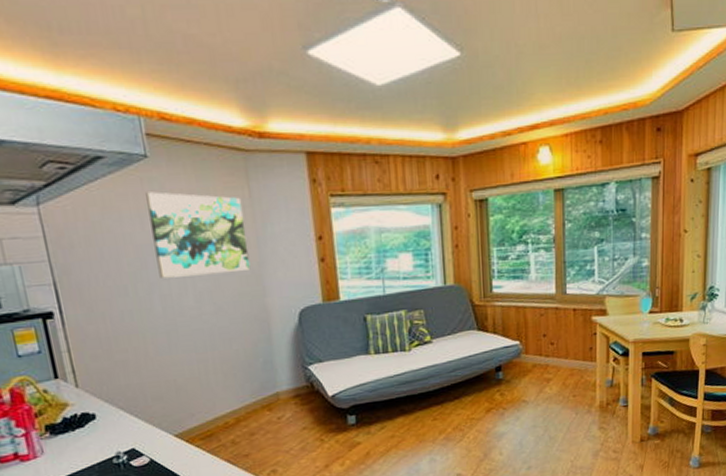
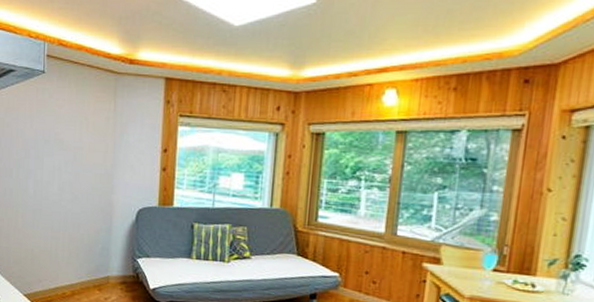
wall art: present [146,192,251,278] -> none [36,99,108,170]

